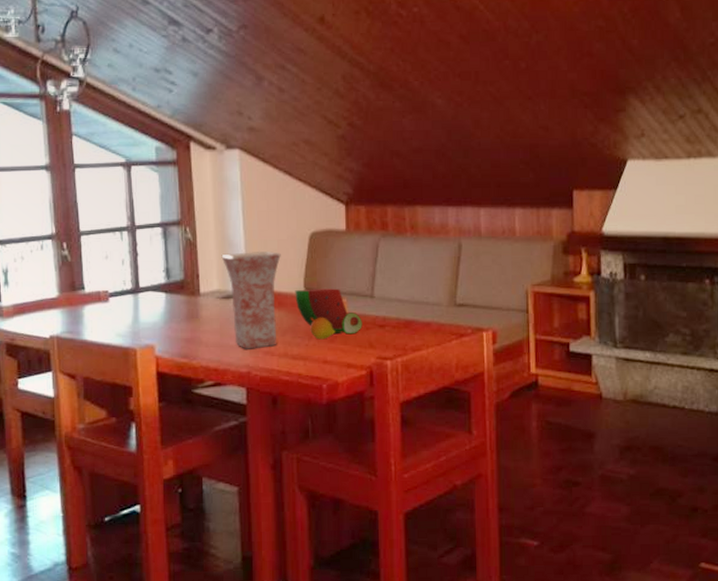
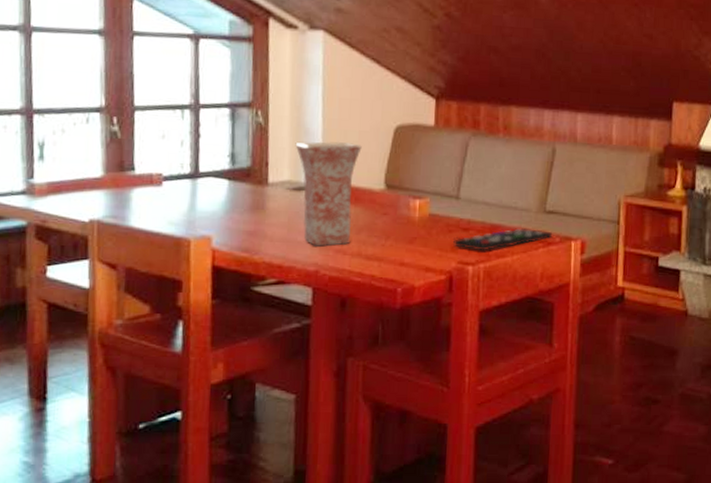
watermelon: present [295,288,363,340] -> none [374,185,445,240]
remote control: none [371,322,465,346] -> present [453,228,553,251]

